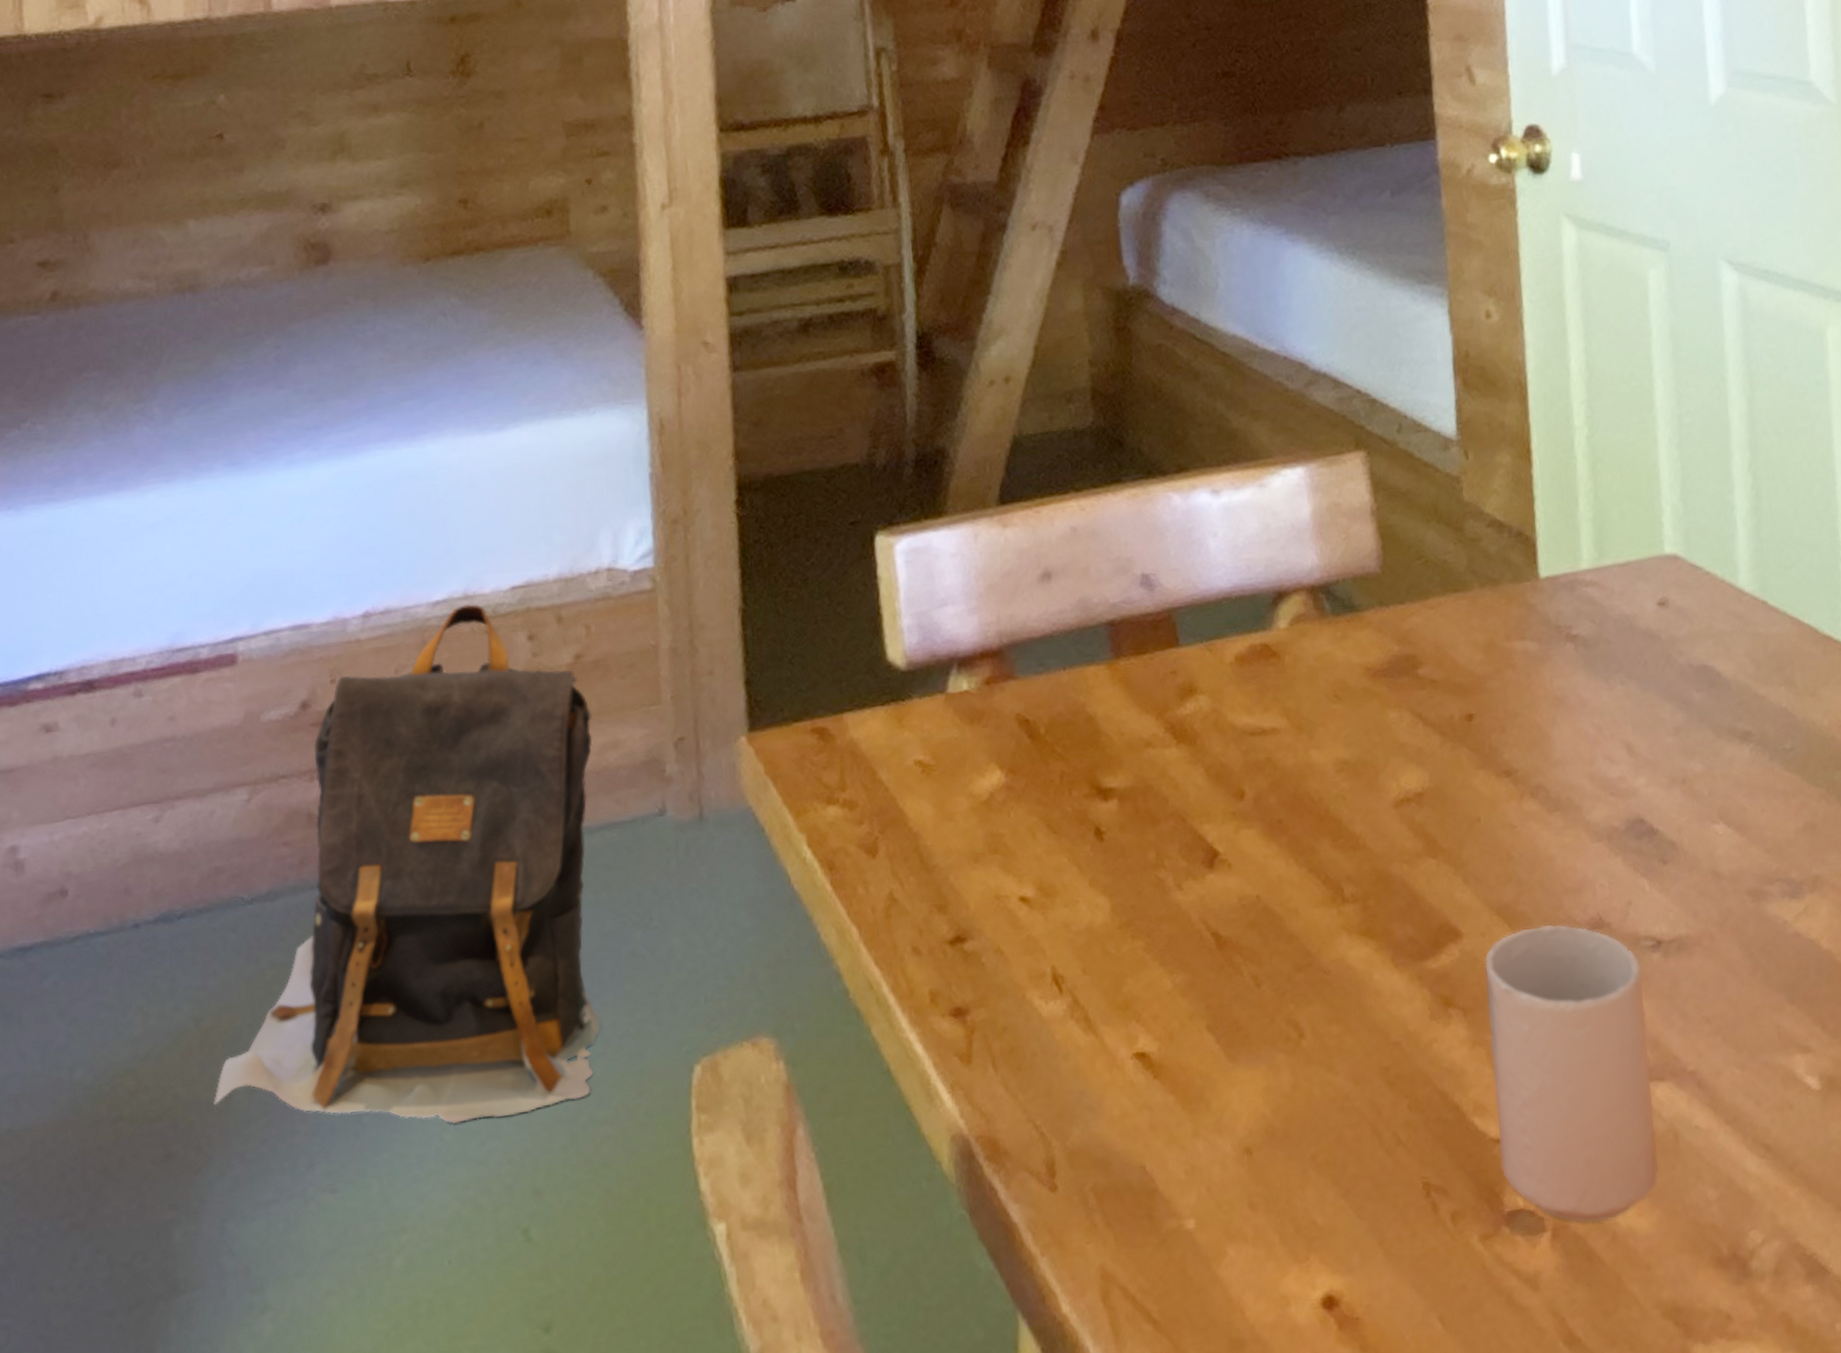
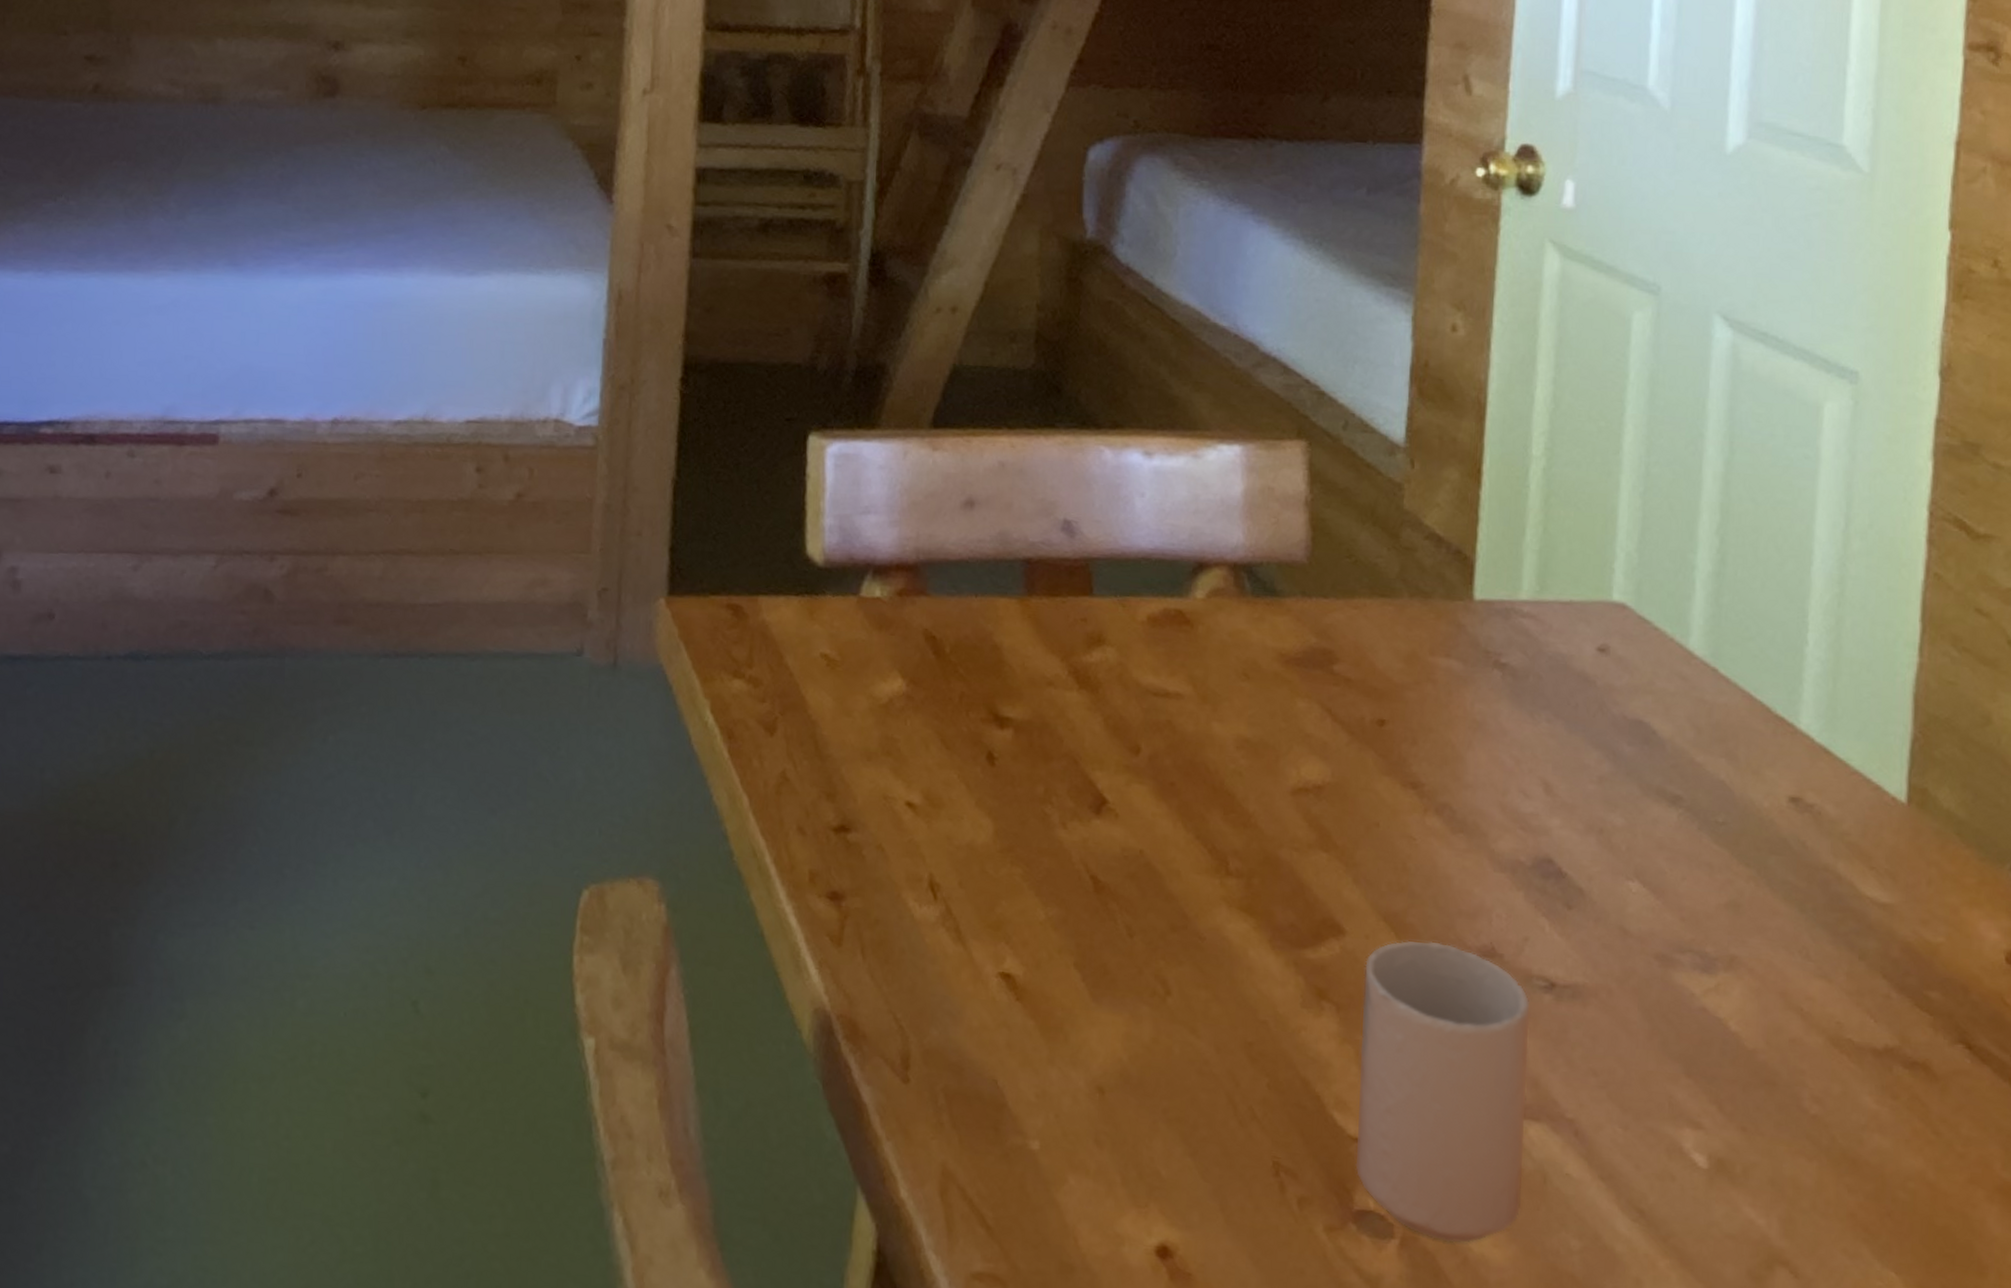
backpack: present [214,603,601,1124] -> none [158,428,526,898]

